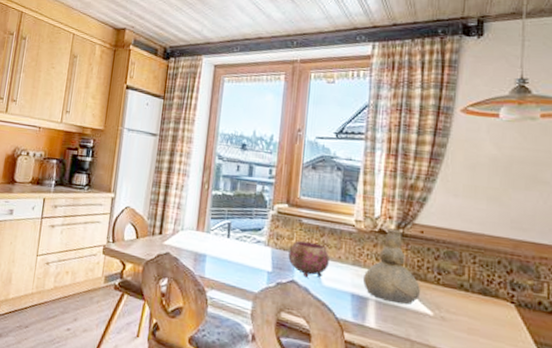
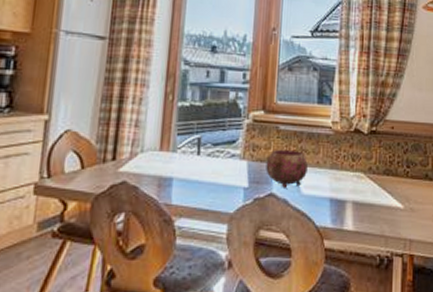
vase: present [362,228,420,305] -> none [340,127,392,202]

